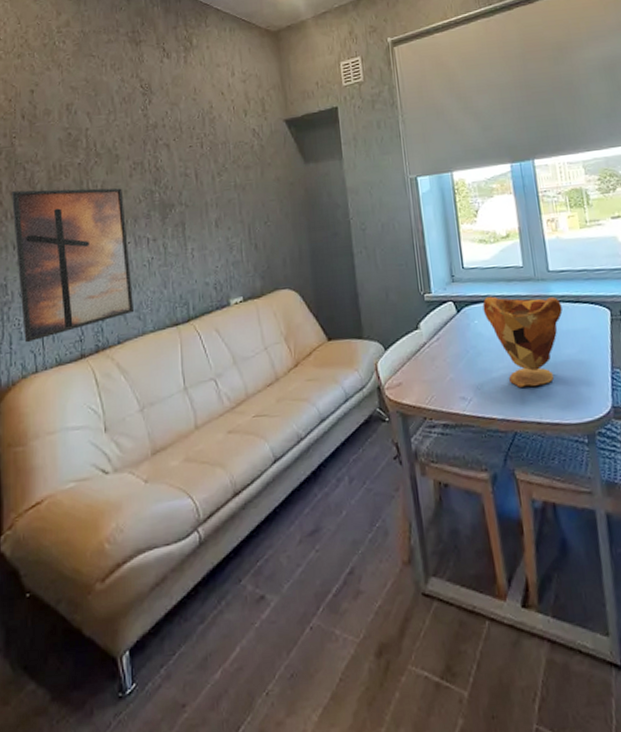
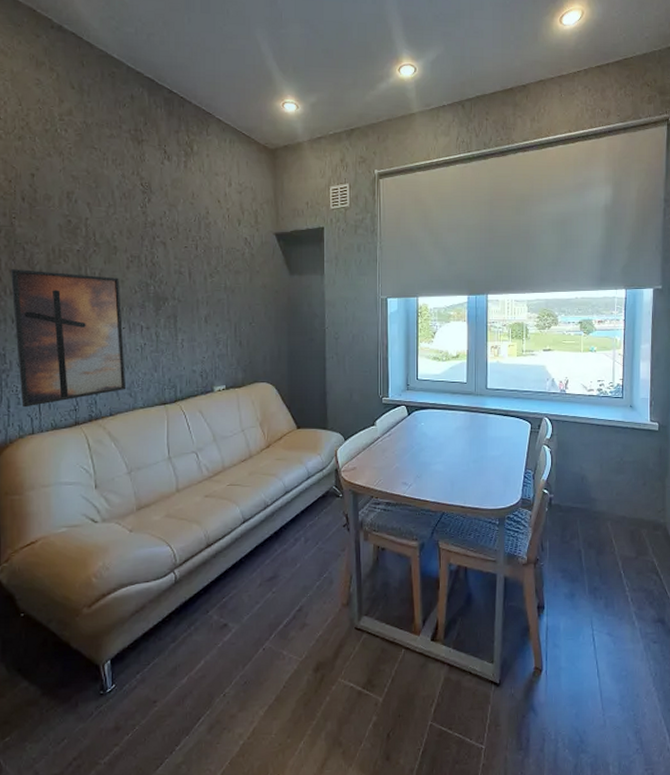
vase: present [482,296,563,388] -> none [430,404,493,478]

